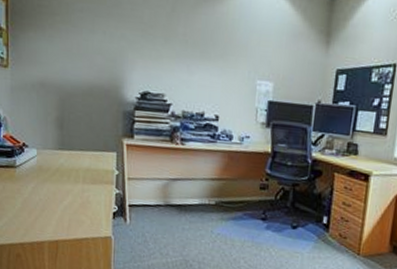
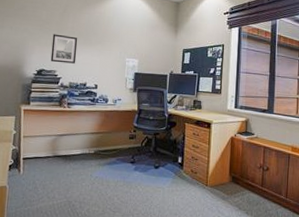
wall art: none [157,43,192,86] -> present [50,34,78,64]

